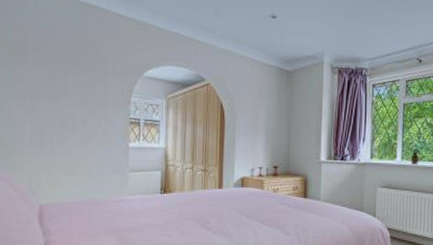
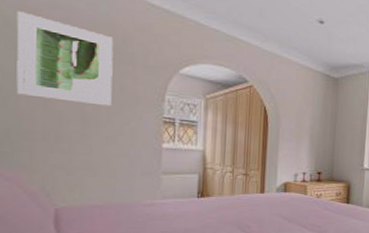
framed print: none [9,31,88,110] -> present [16,11,114,106]

